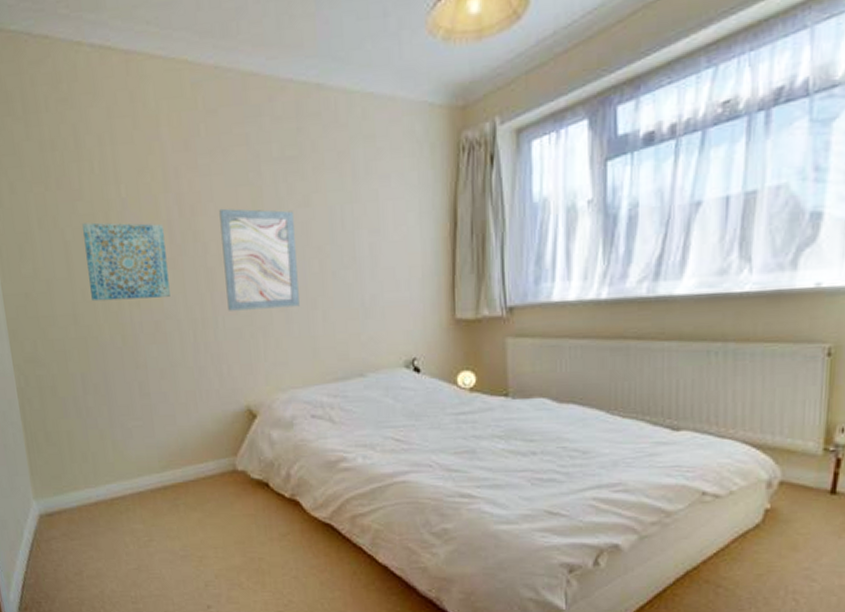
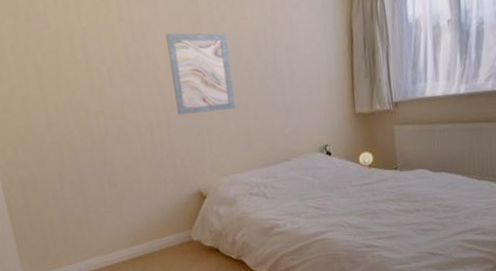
wall art: present [82,222,170,302] -> none [50,47,129,113]

